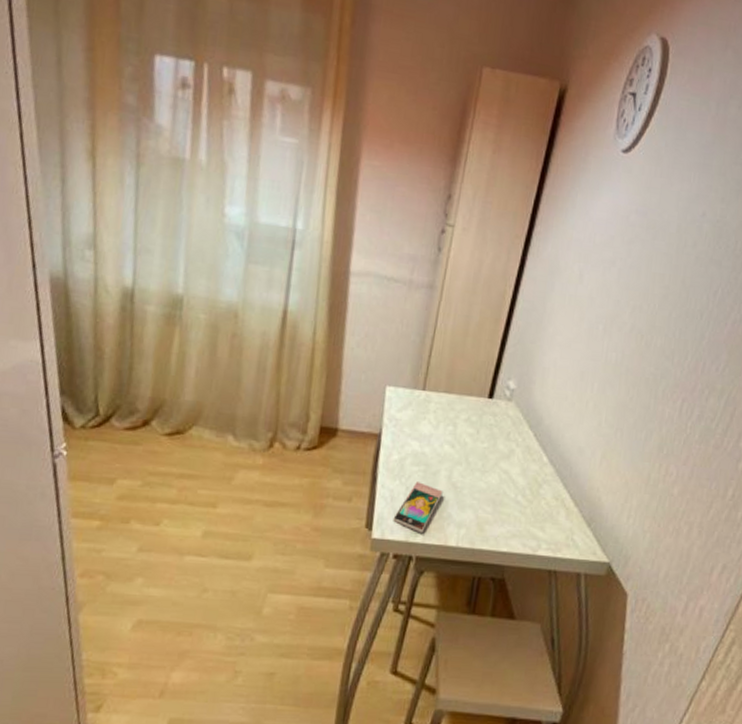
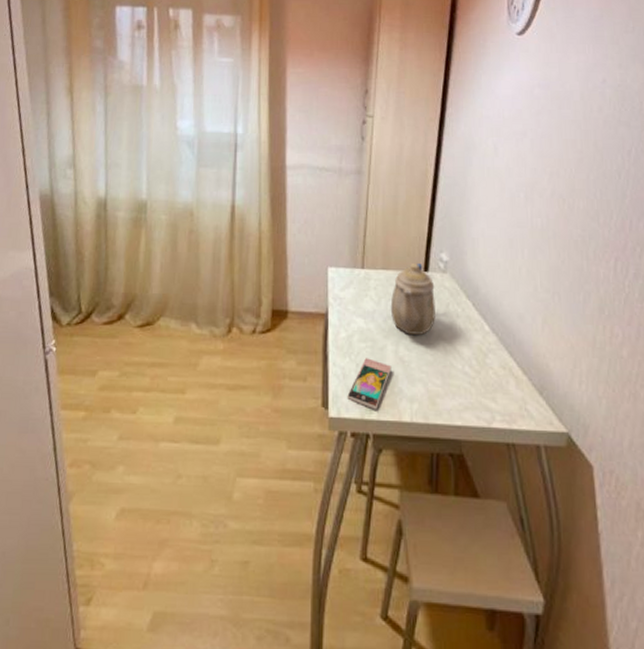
teapot: none [448,389,498,462] -> present [390,263,435,336]

